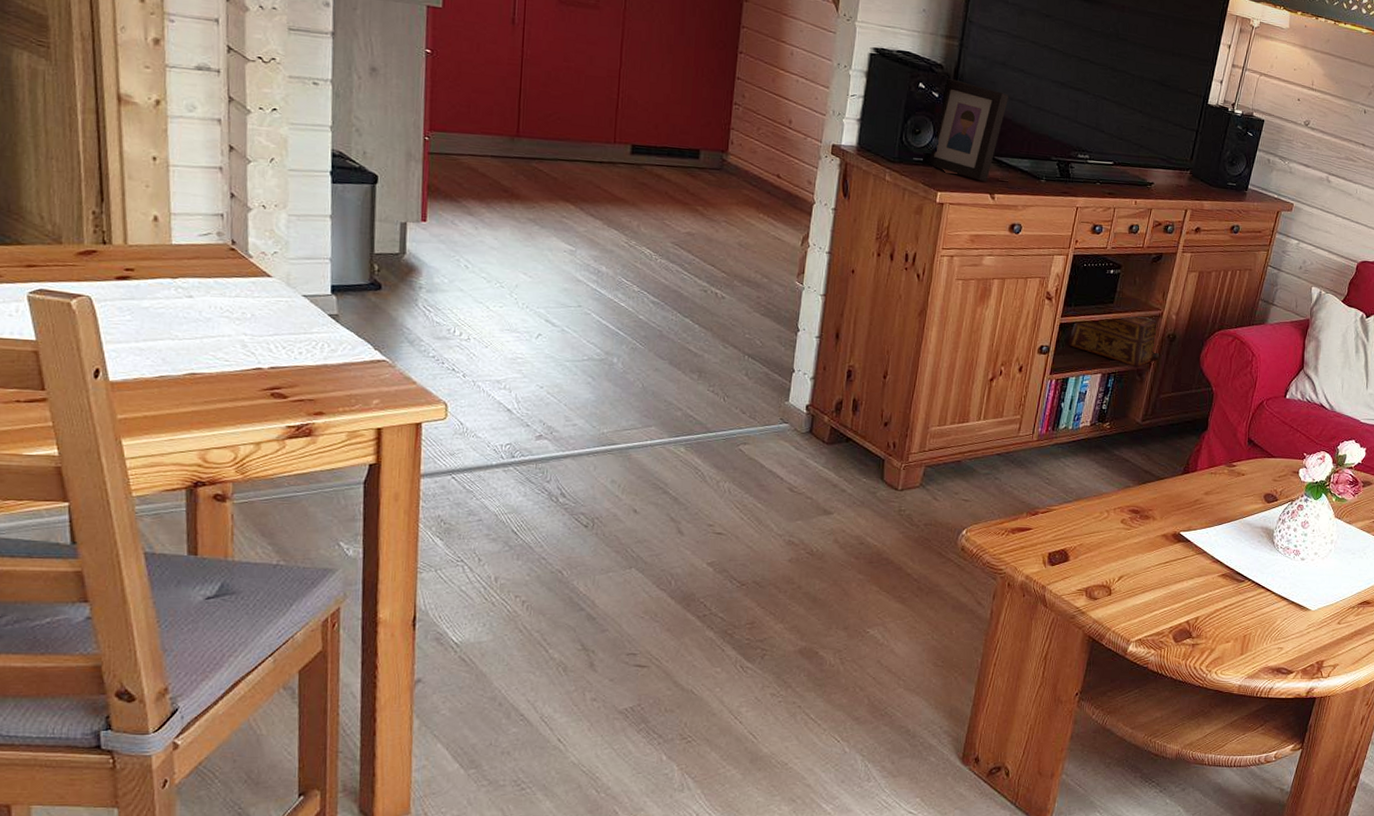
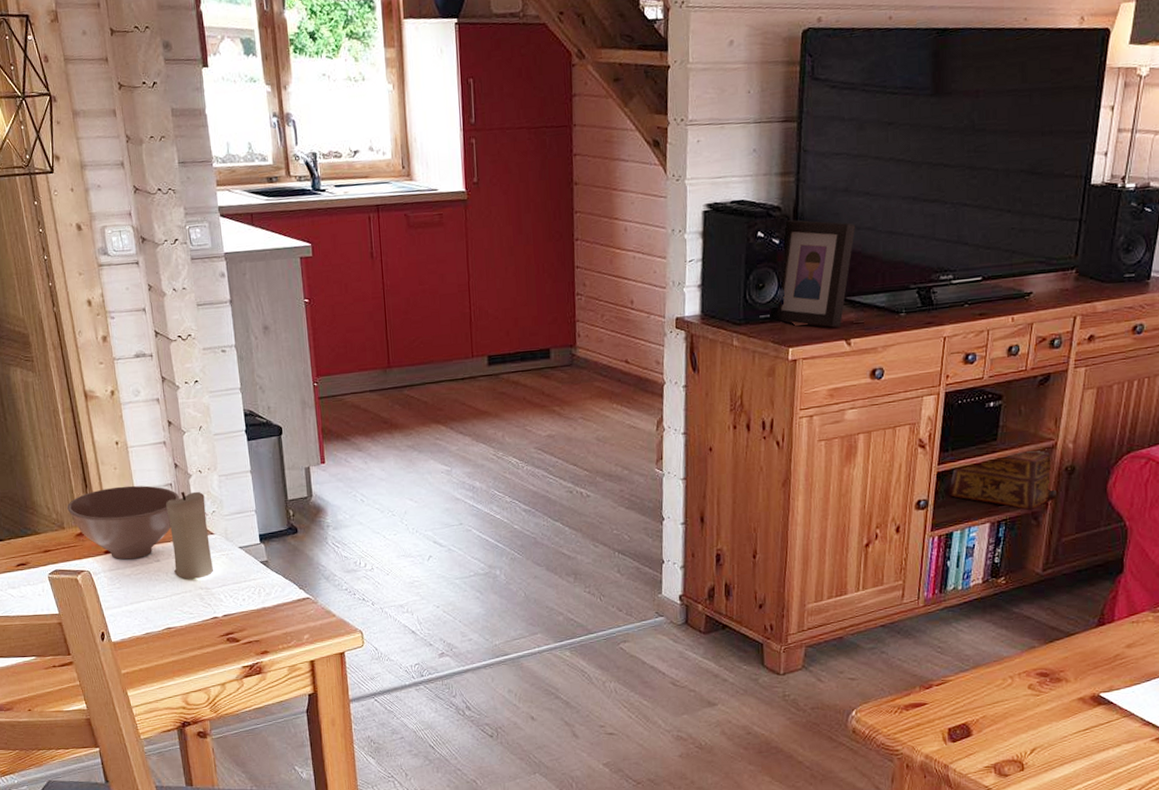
bowl: none [70,206,232,291] -> present [67,485,180,560]
candle: none [211,224,266,324] -> present [166,491,214,579]

